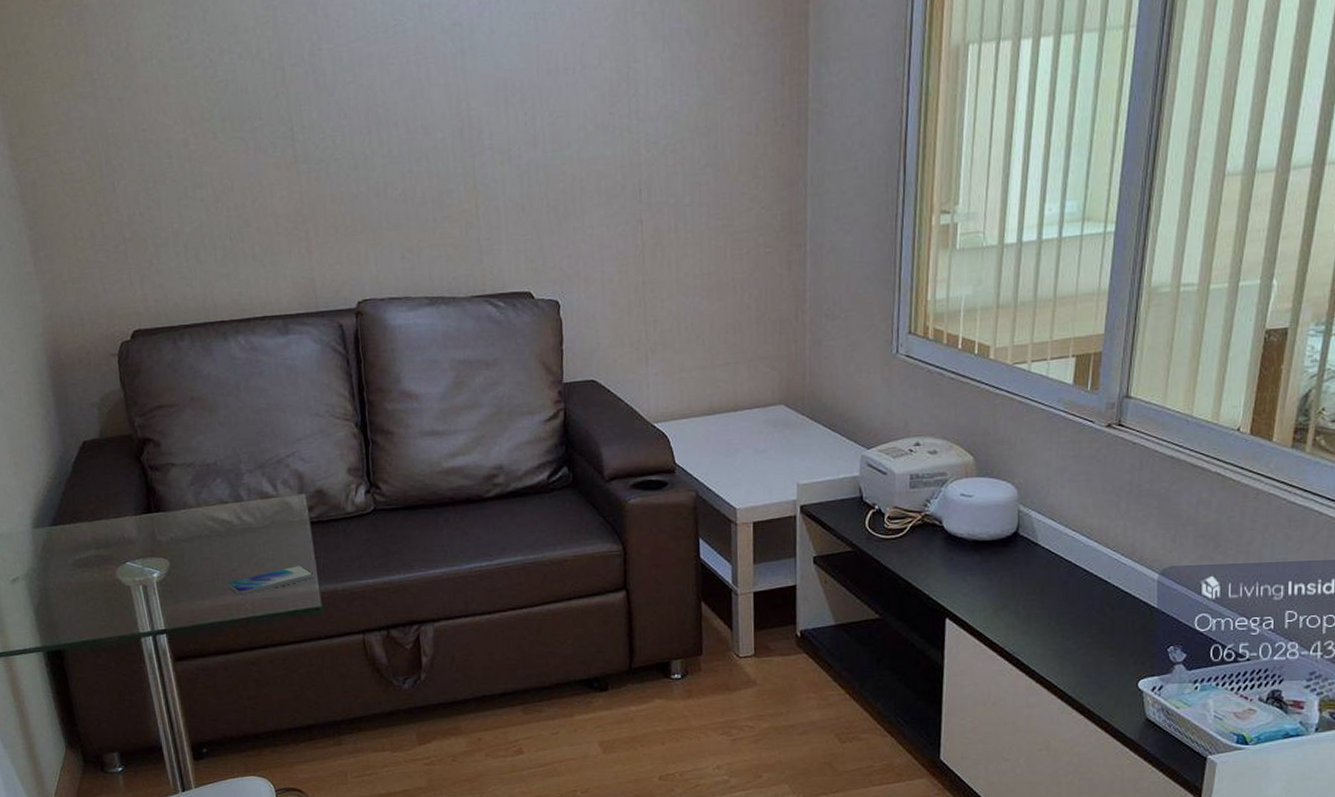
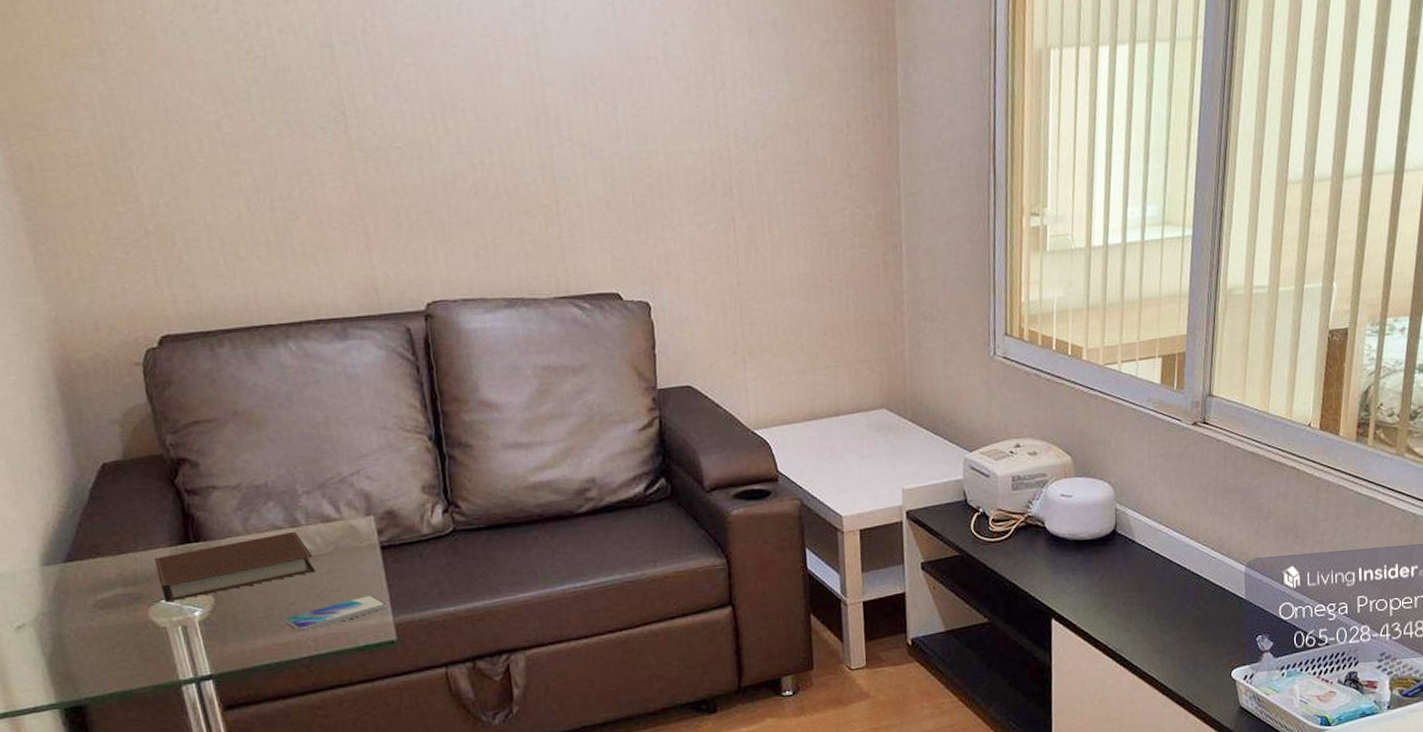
notebook: none [123,505,254,565] -> present [155,531,315,603]

